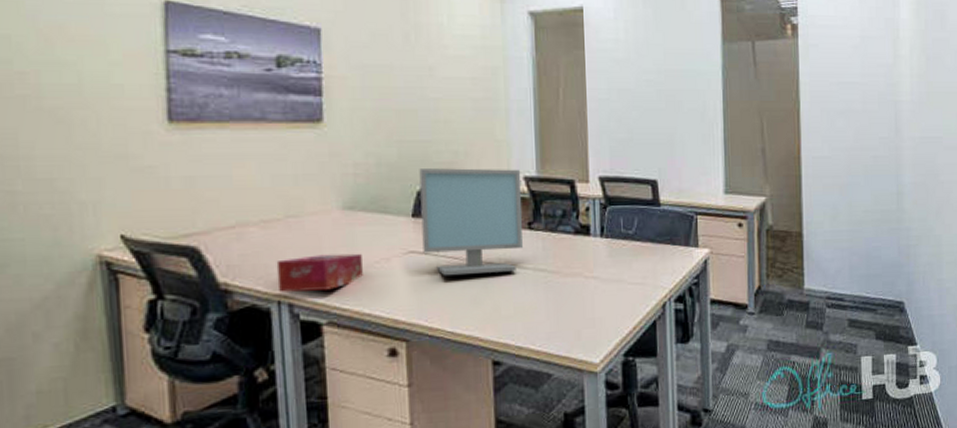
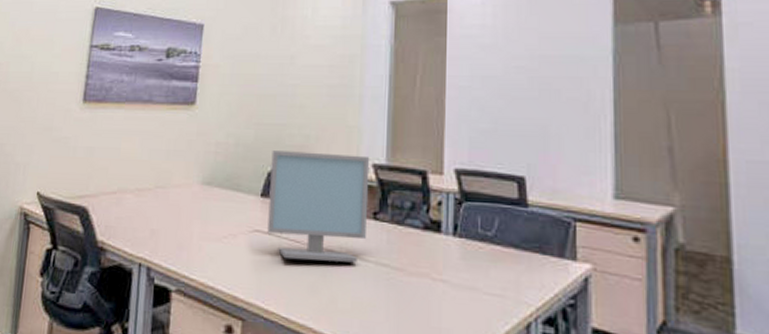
tissue box: present [276,253,363,292] -> none [140,224,213,259]

